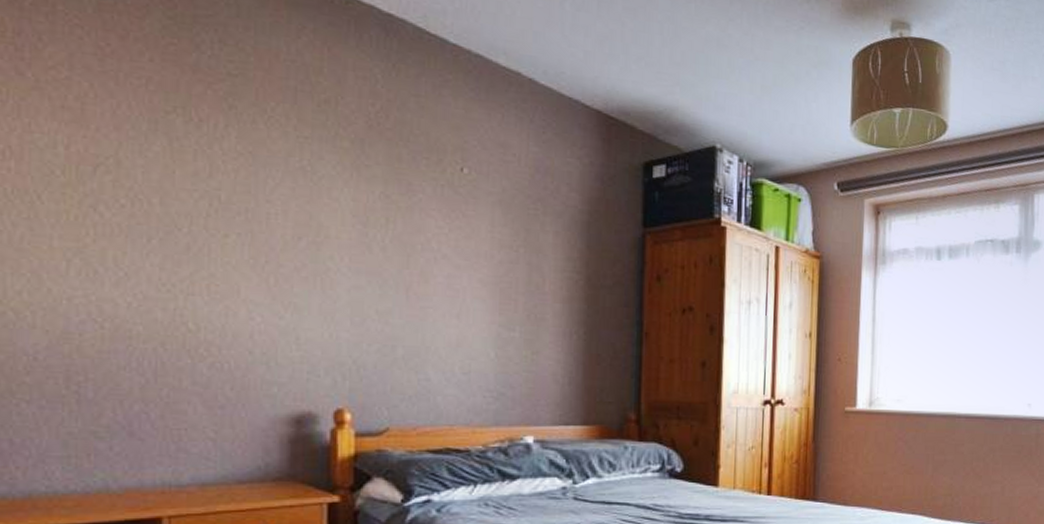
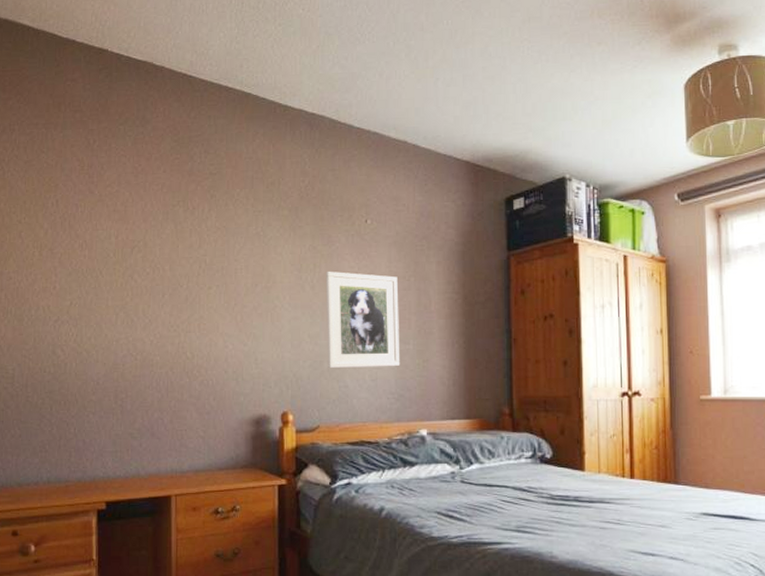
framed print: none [402,230,503,359] -> present [325,271,401,369]

